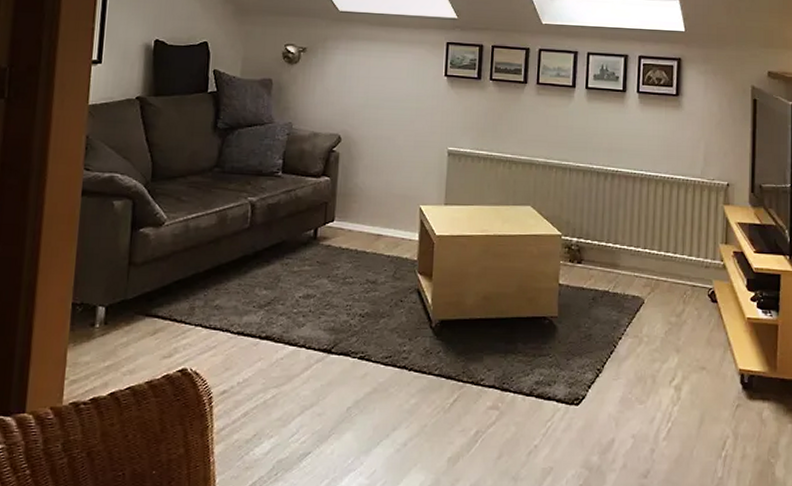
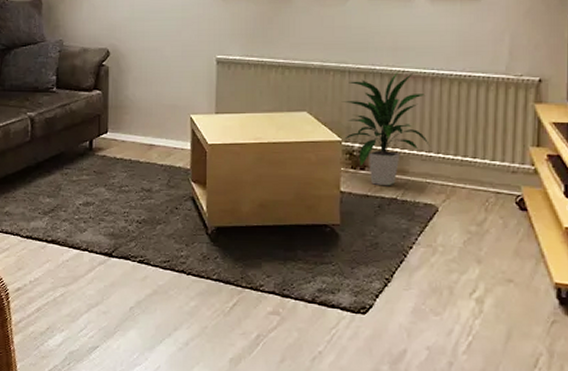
indoor plant: none [564,170,638,279] -> present [343,71,430,186]

